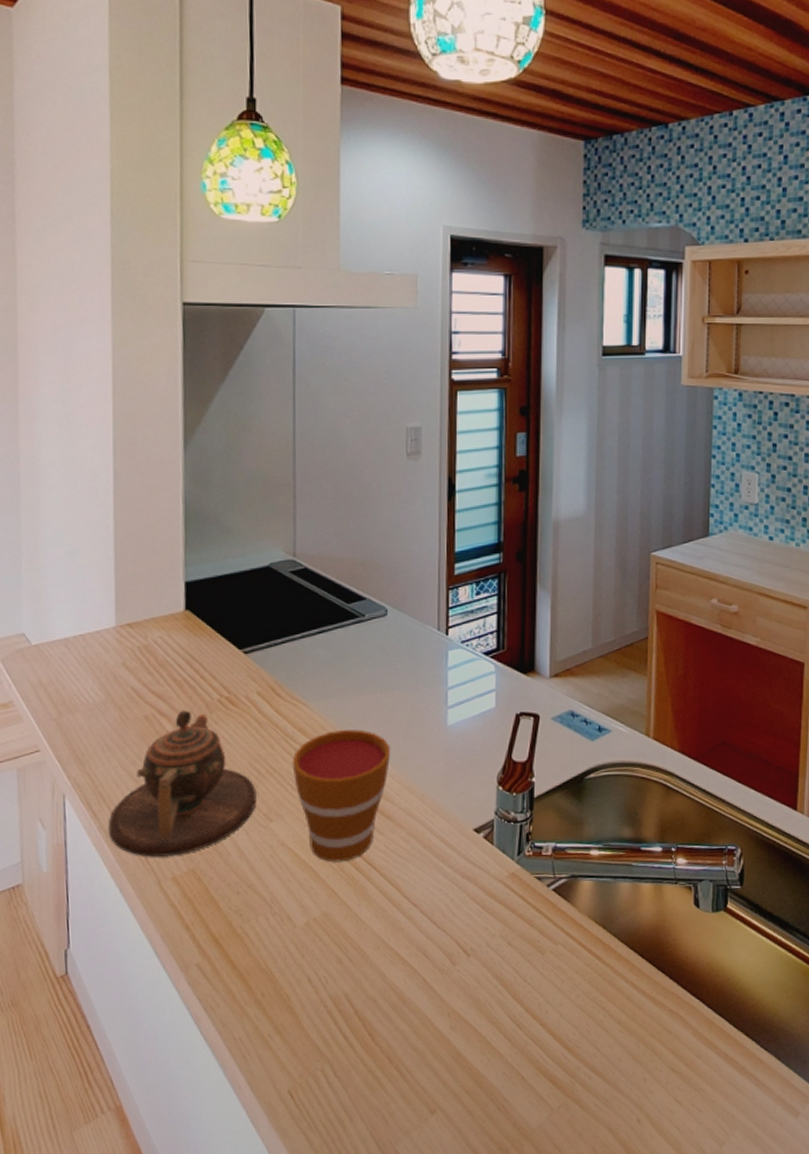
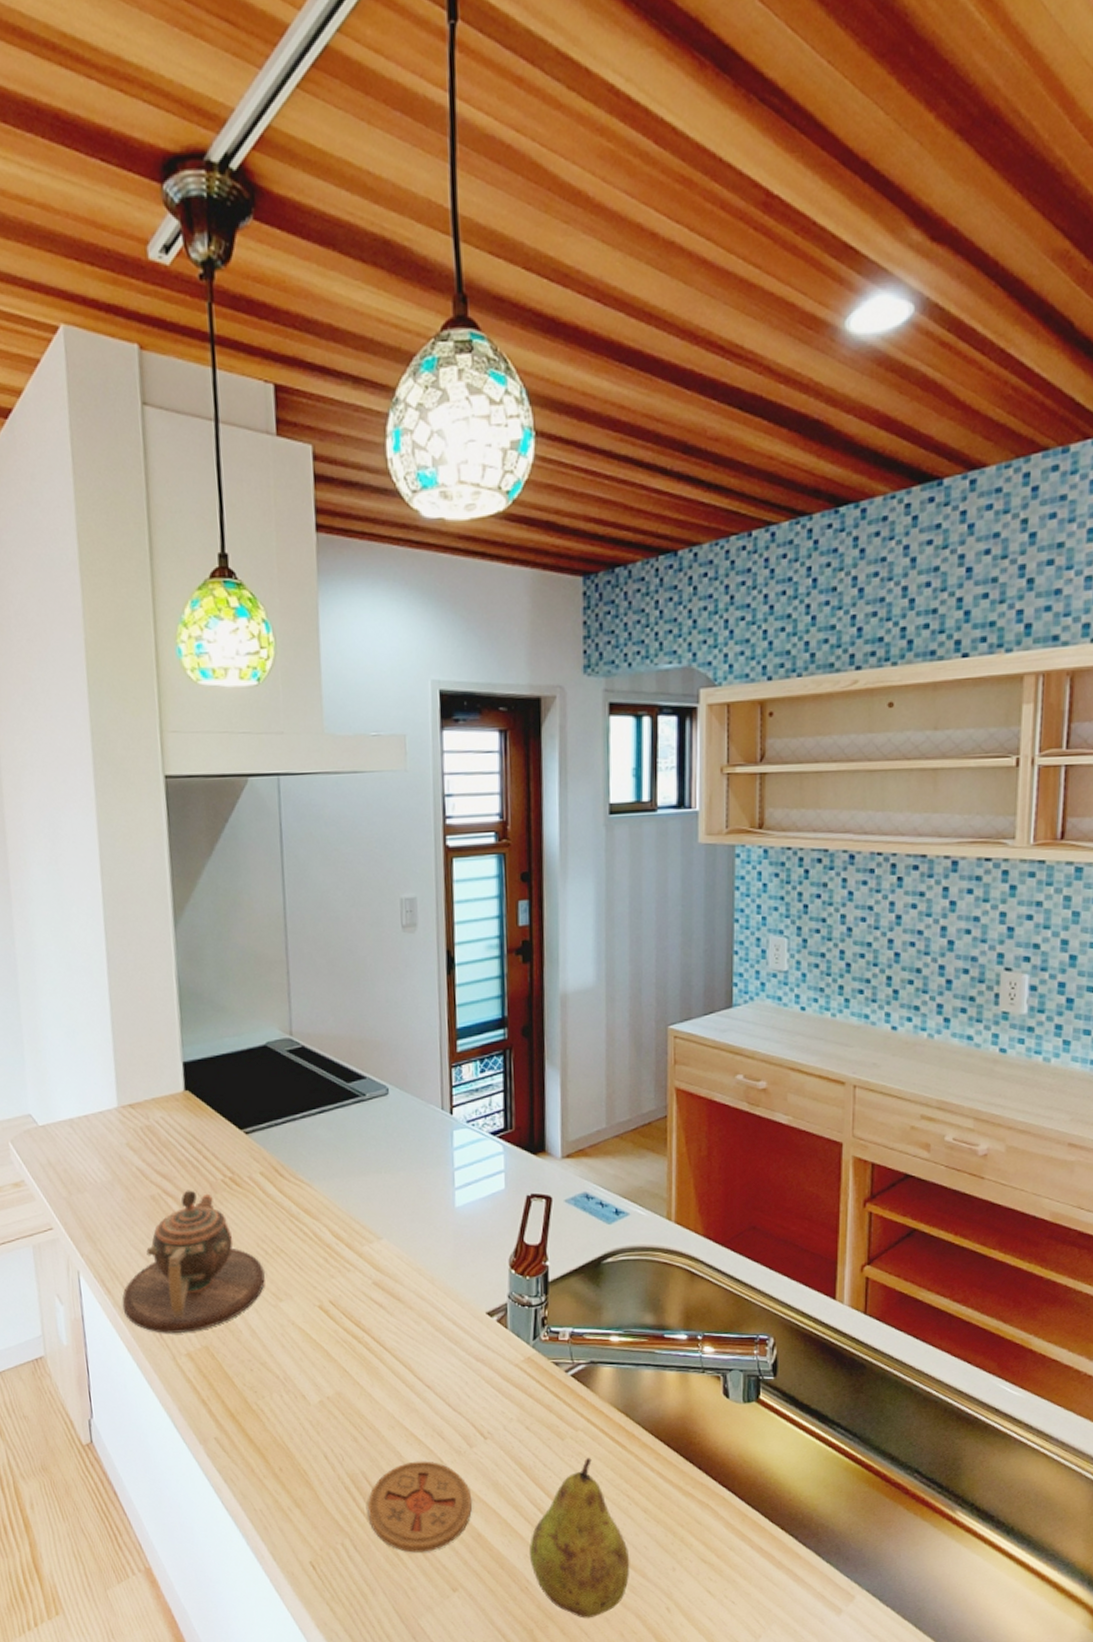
cup: present [292,729,391,862] -> none [298,1210,398,1342]
coaster: none [349,980,452,1076] -> present [367,1461,472,1553]
fruit: none [508,970,604,1135] -> present [530,1457,630,1619]

